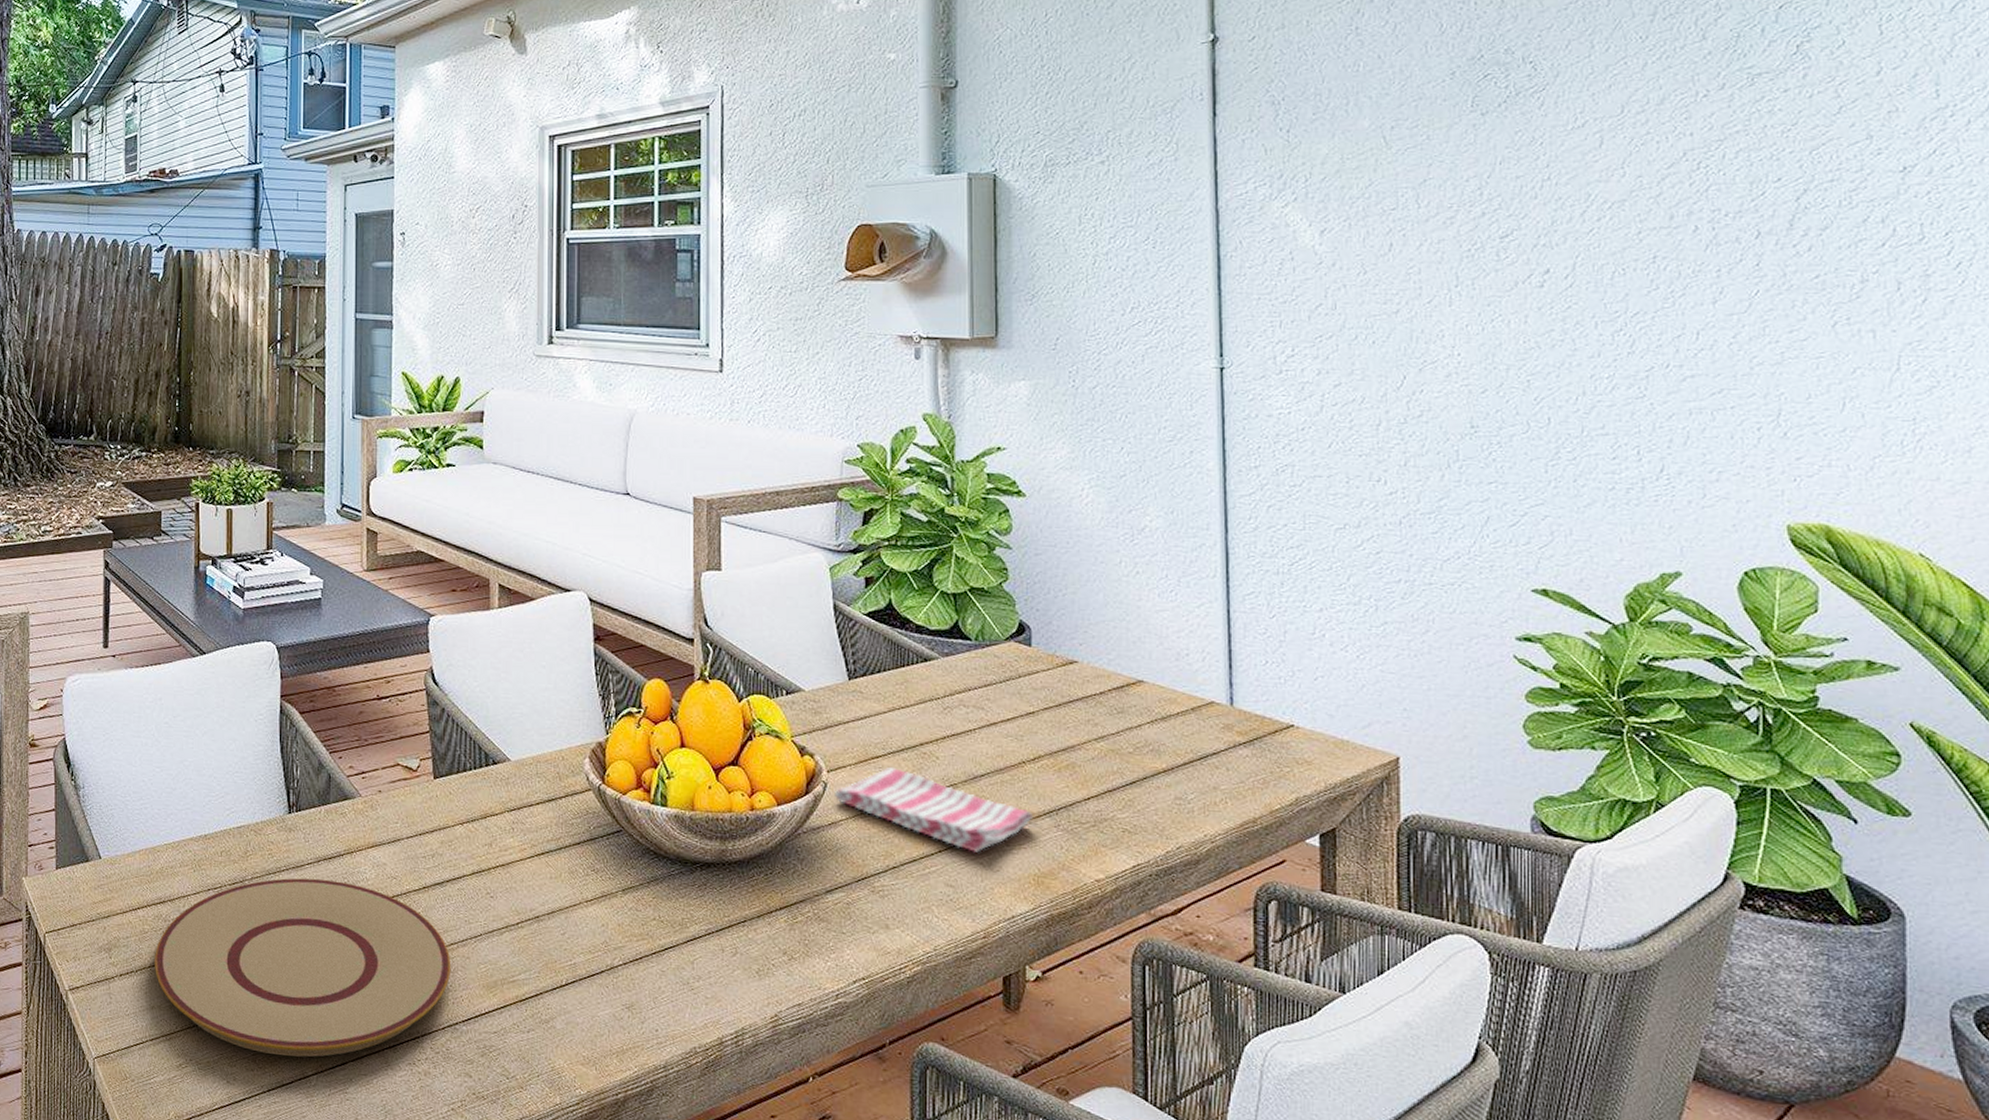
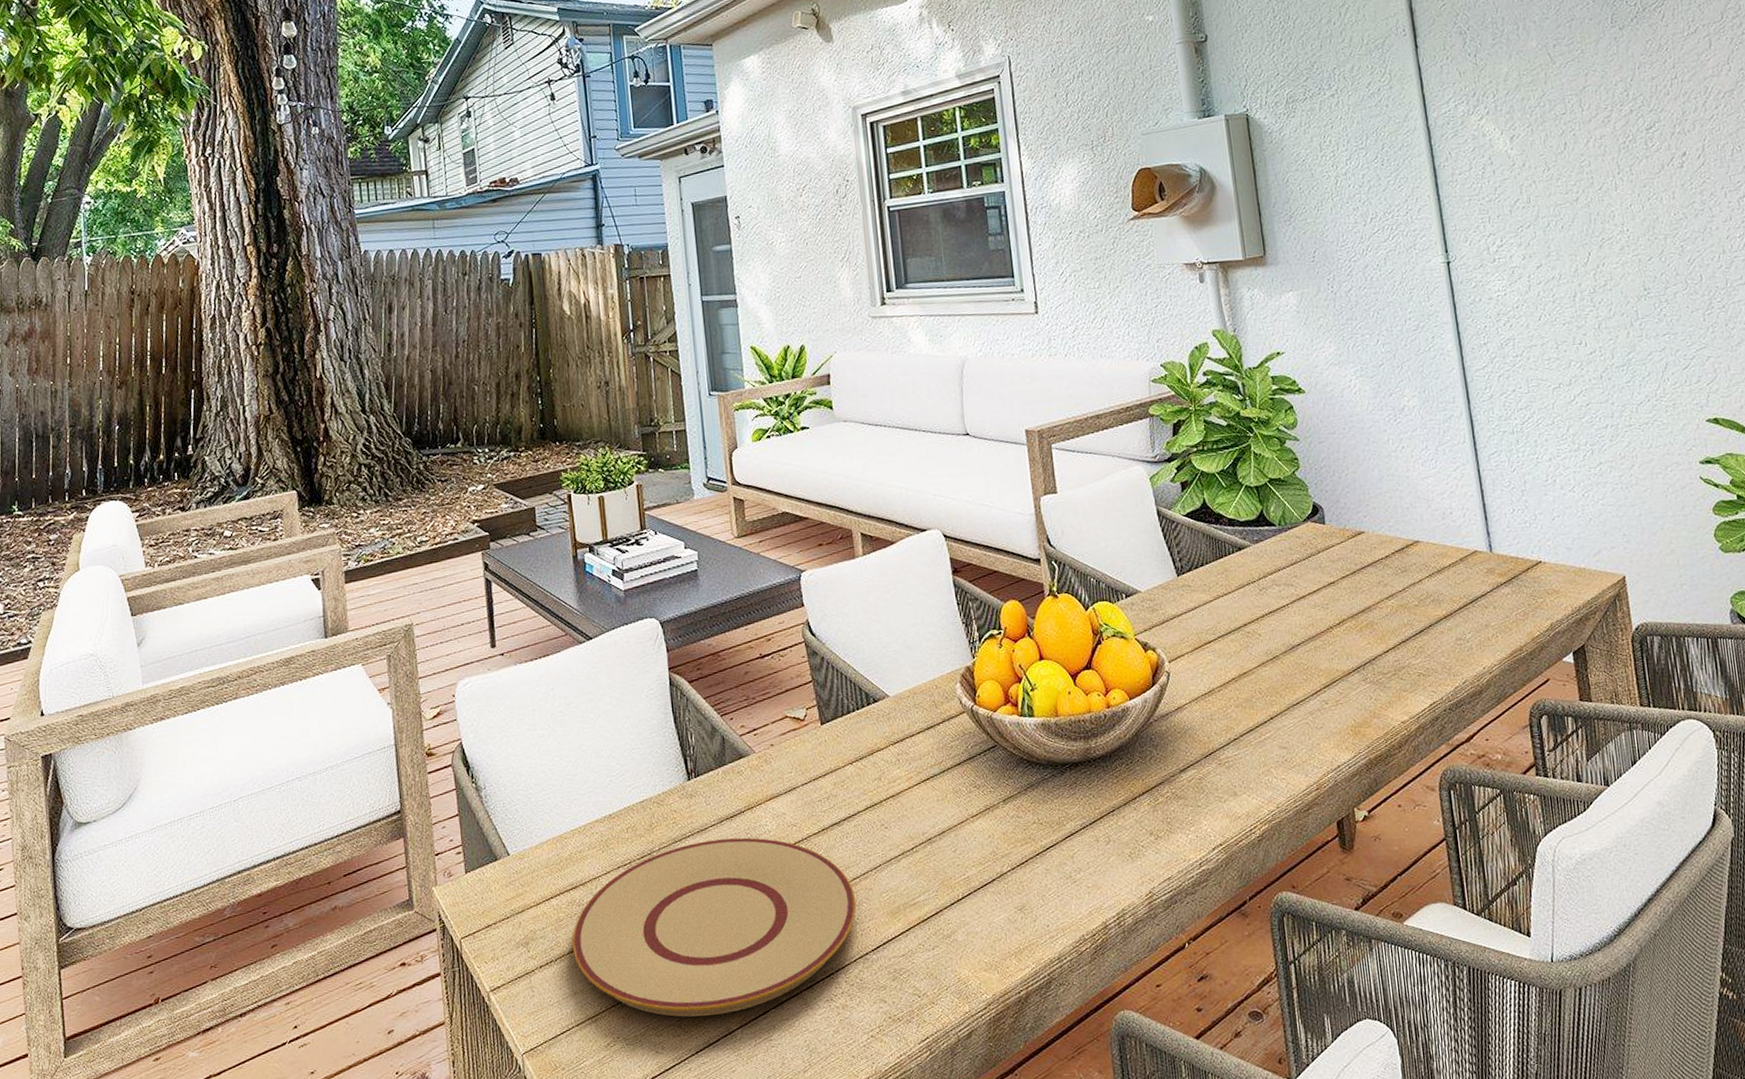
dish towel: present [833,766,1034,853] -> none [1176,648,1345,715]

